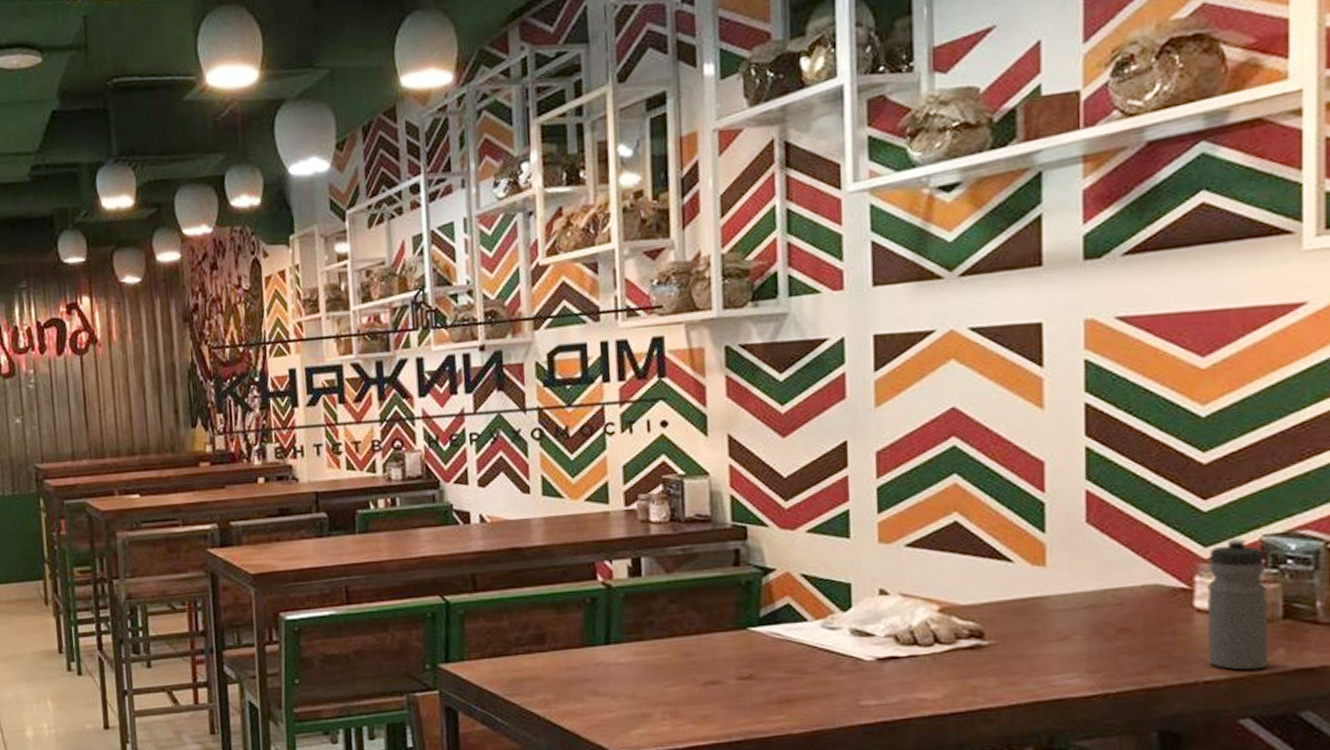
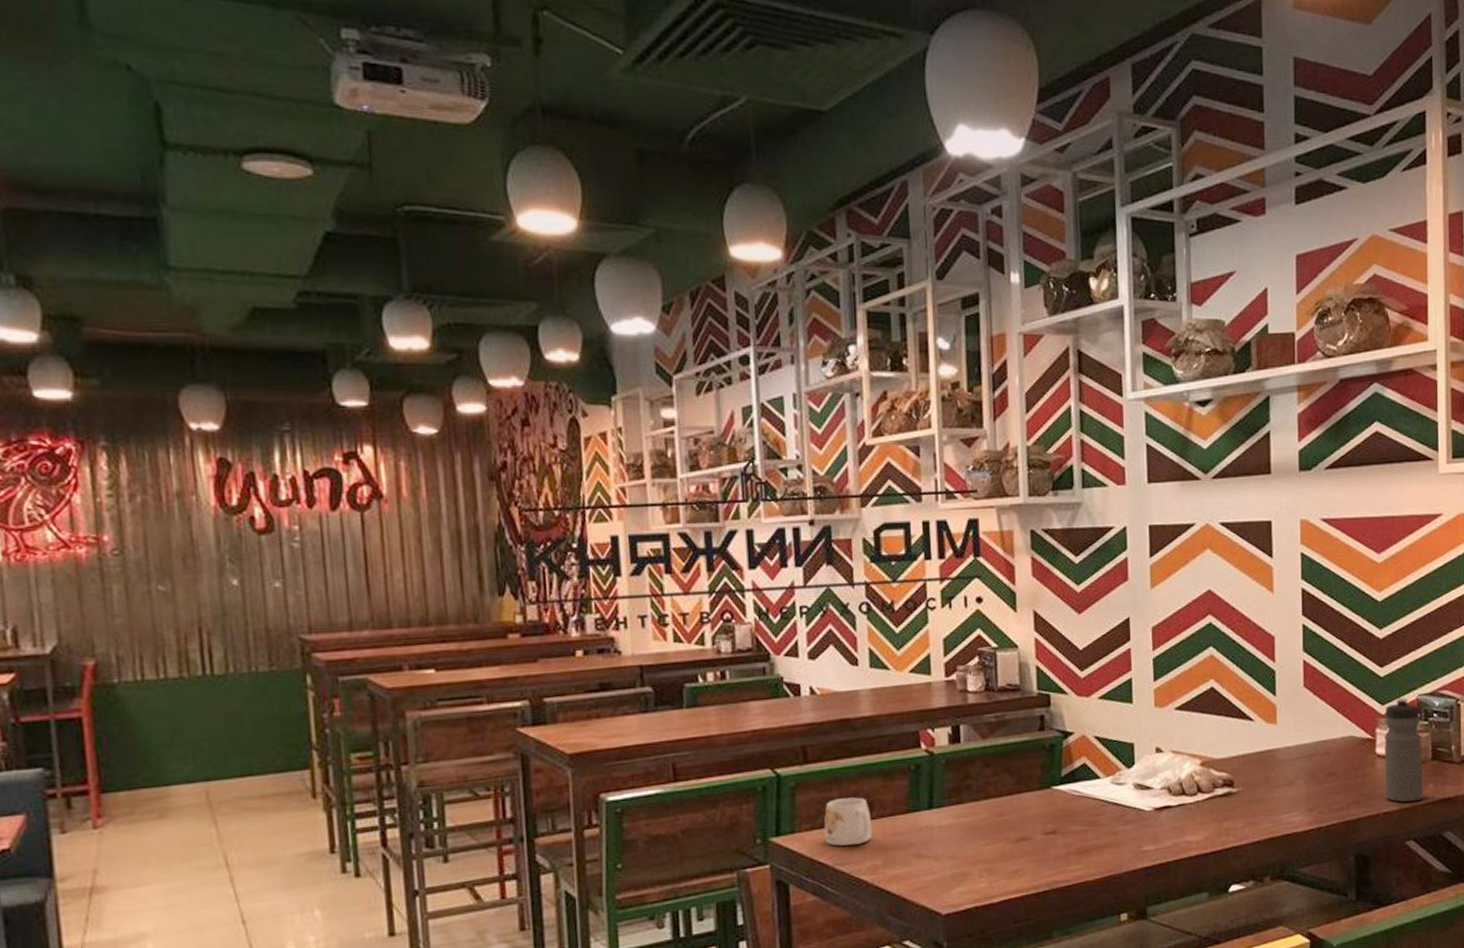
mug: none [493,628,545,677] -> present [824,797,873,846]

